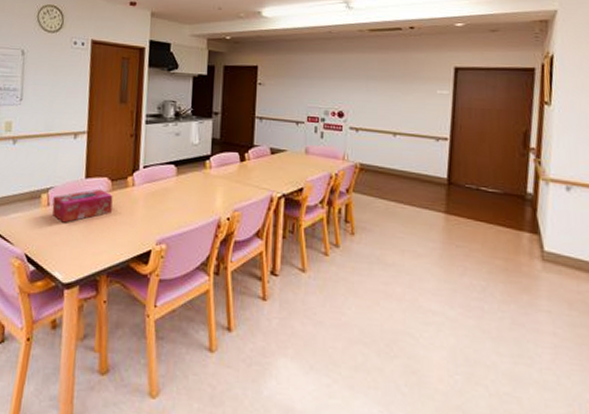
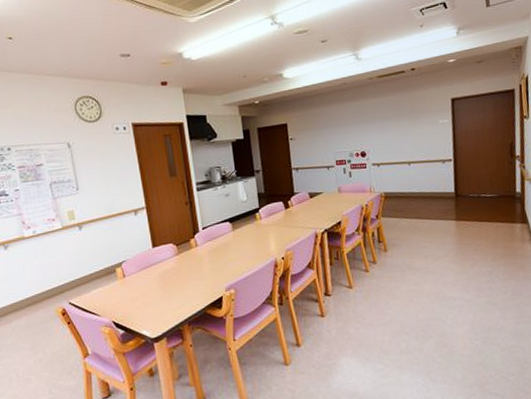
tissue box: present [52,189,113,223] -> none [127,254,182,289]

